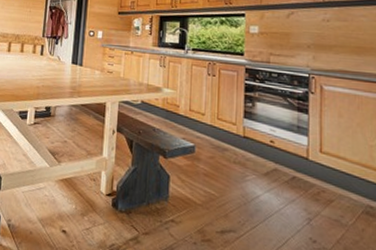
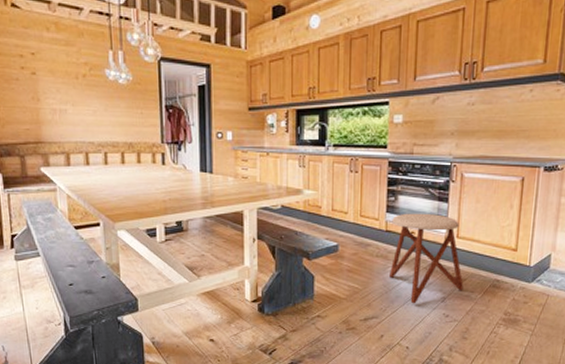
stool: none [248,120,331,222] -> present [389,213,463,304]

